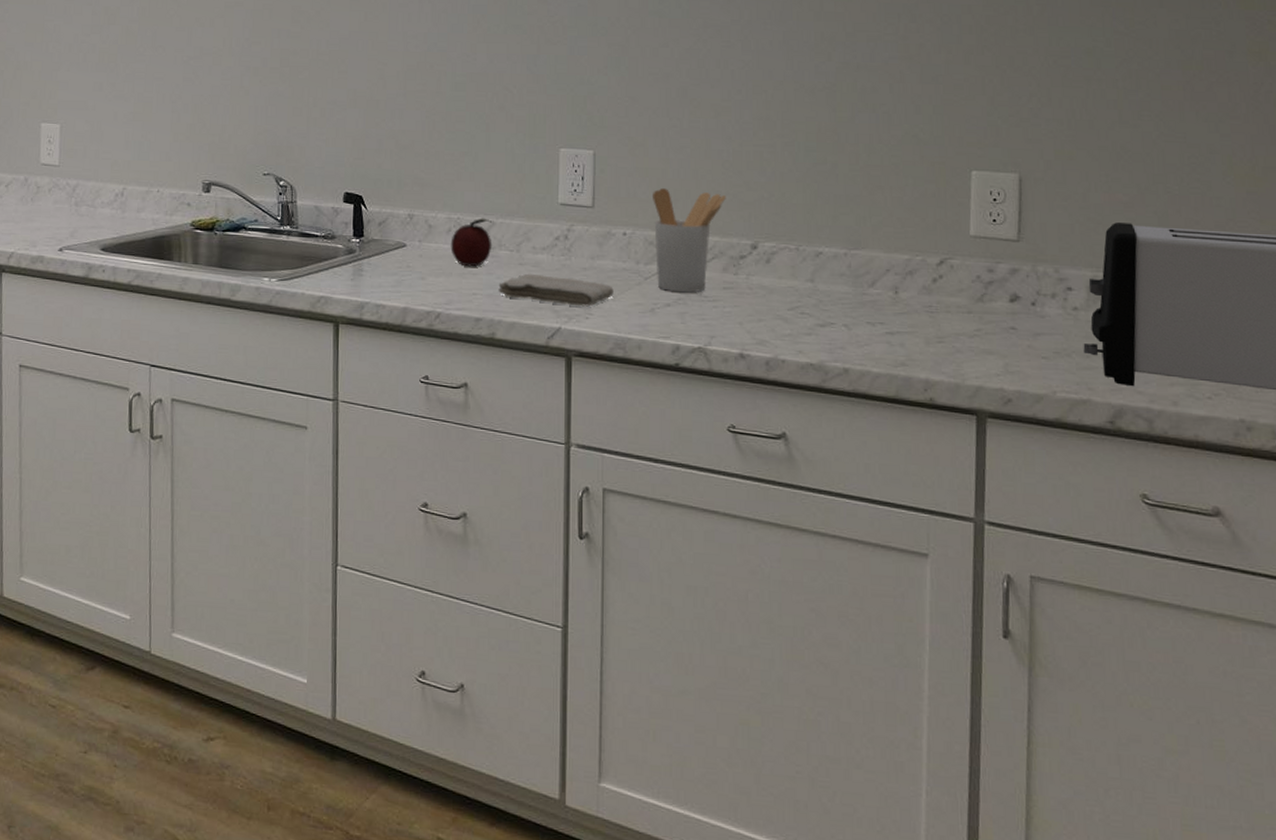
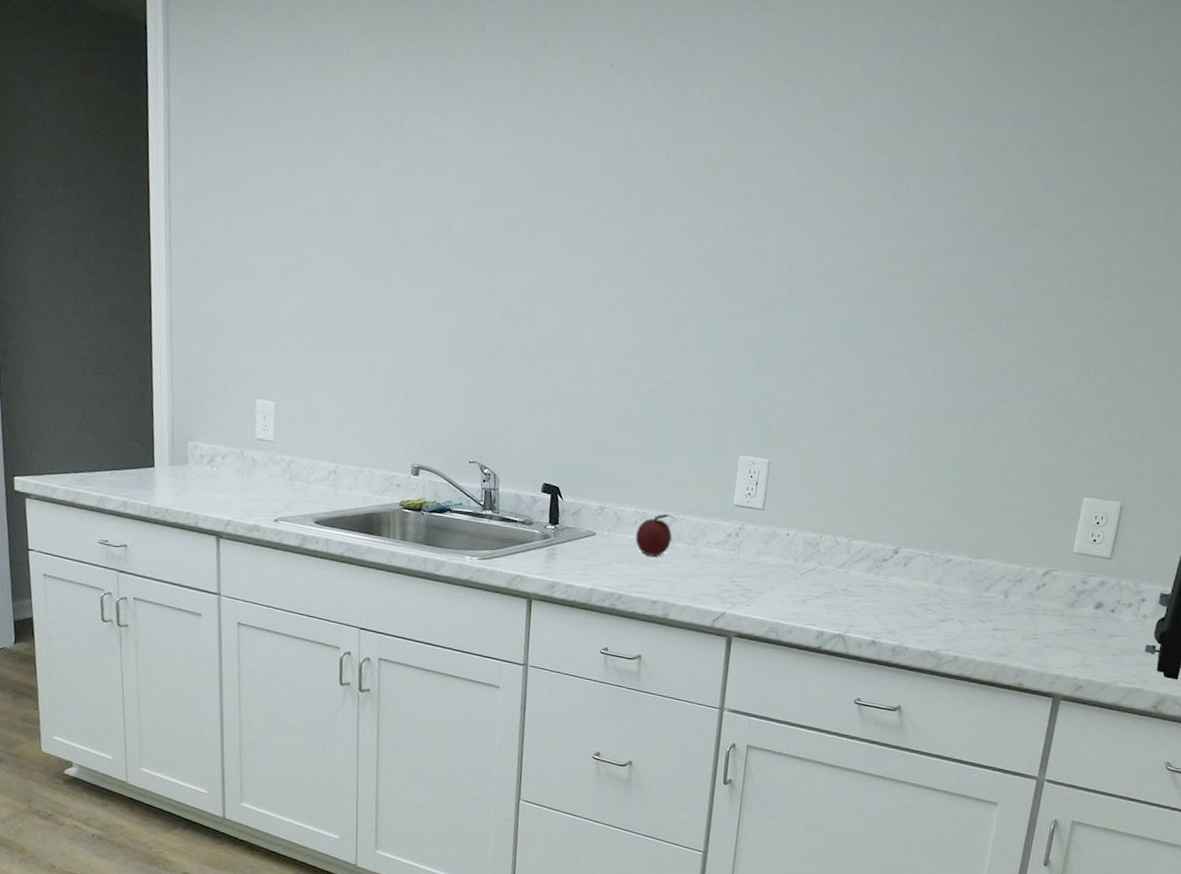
washcloth: present [498,273,614,307] -> none [674,564,773,596]
utensil holder: present [653,188,726,293] -> none [811,496,878,588]

